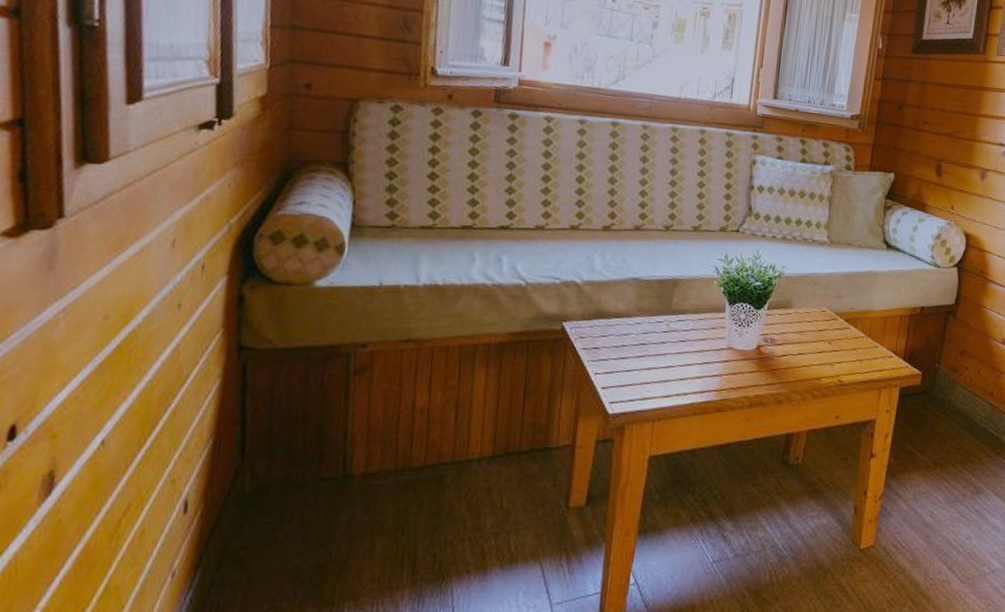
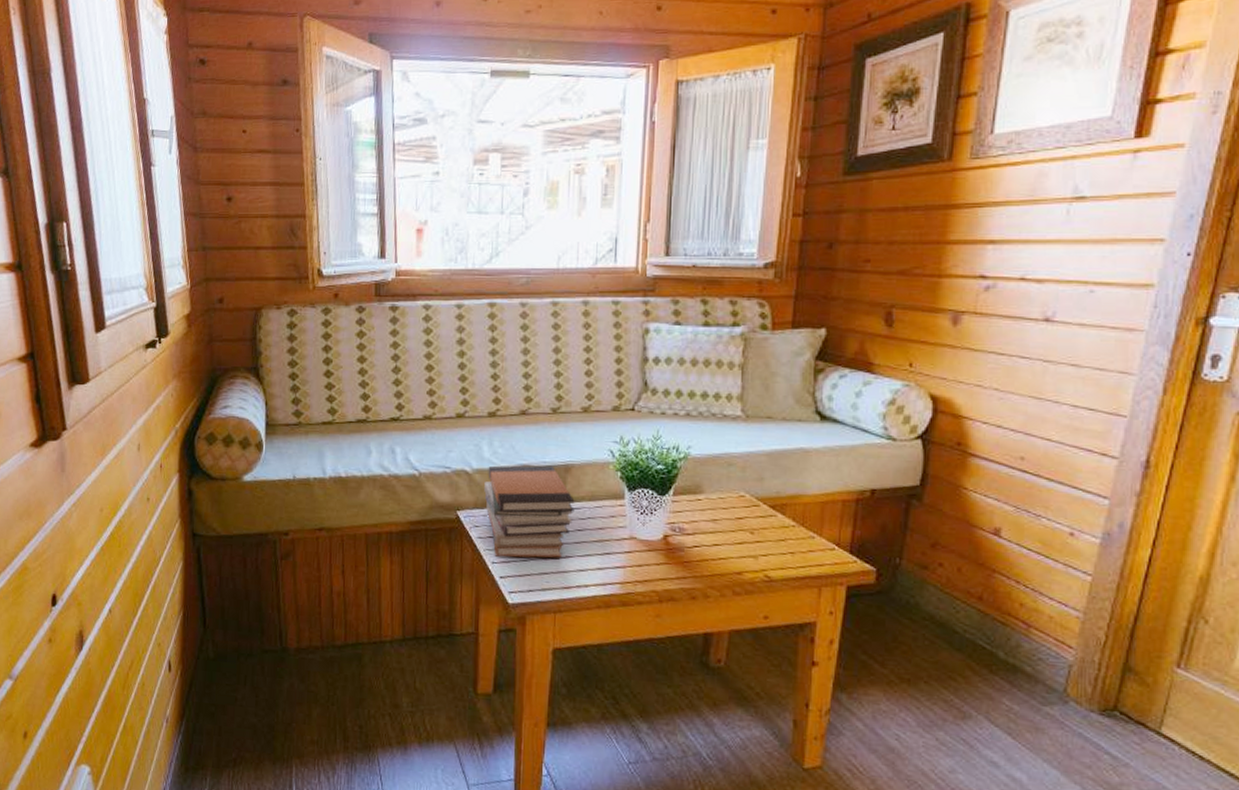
book stack: none [593,278,680,368] -> present [484,465,575,558]

